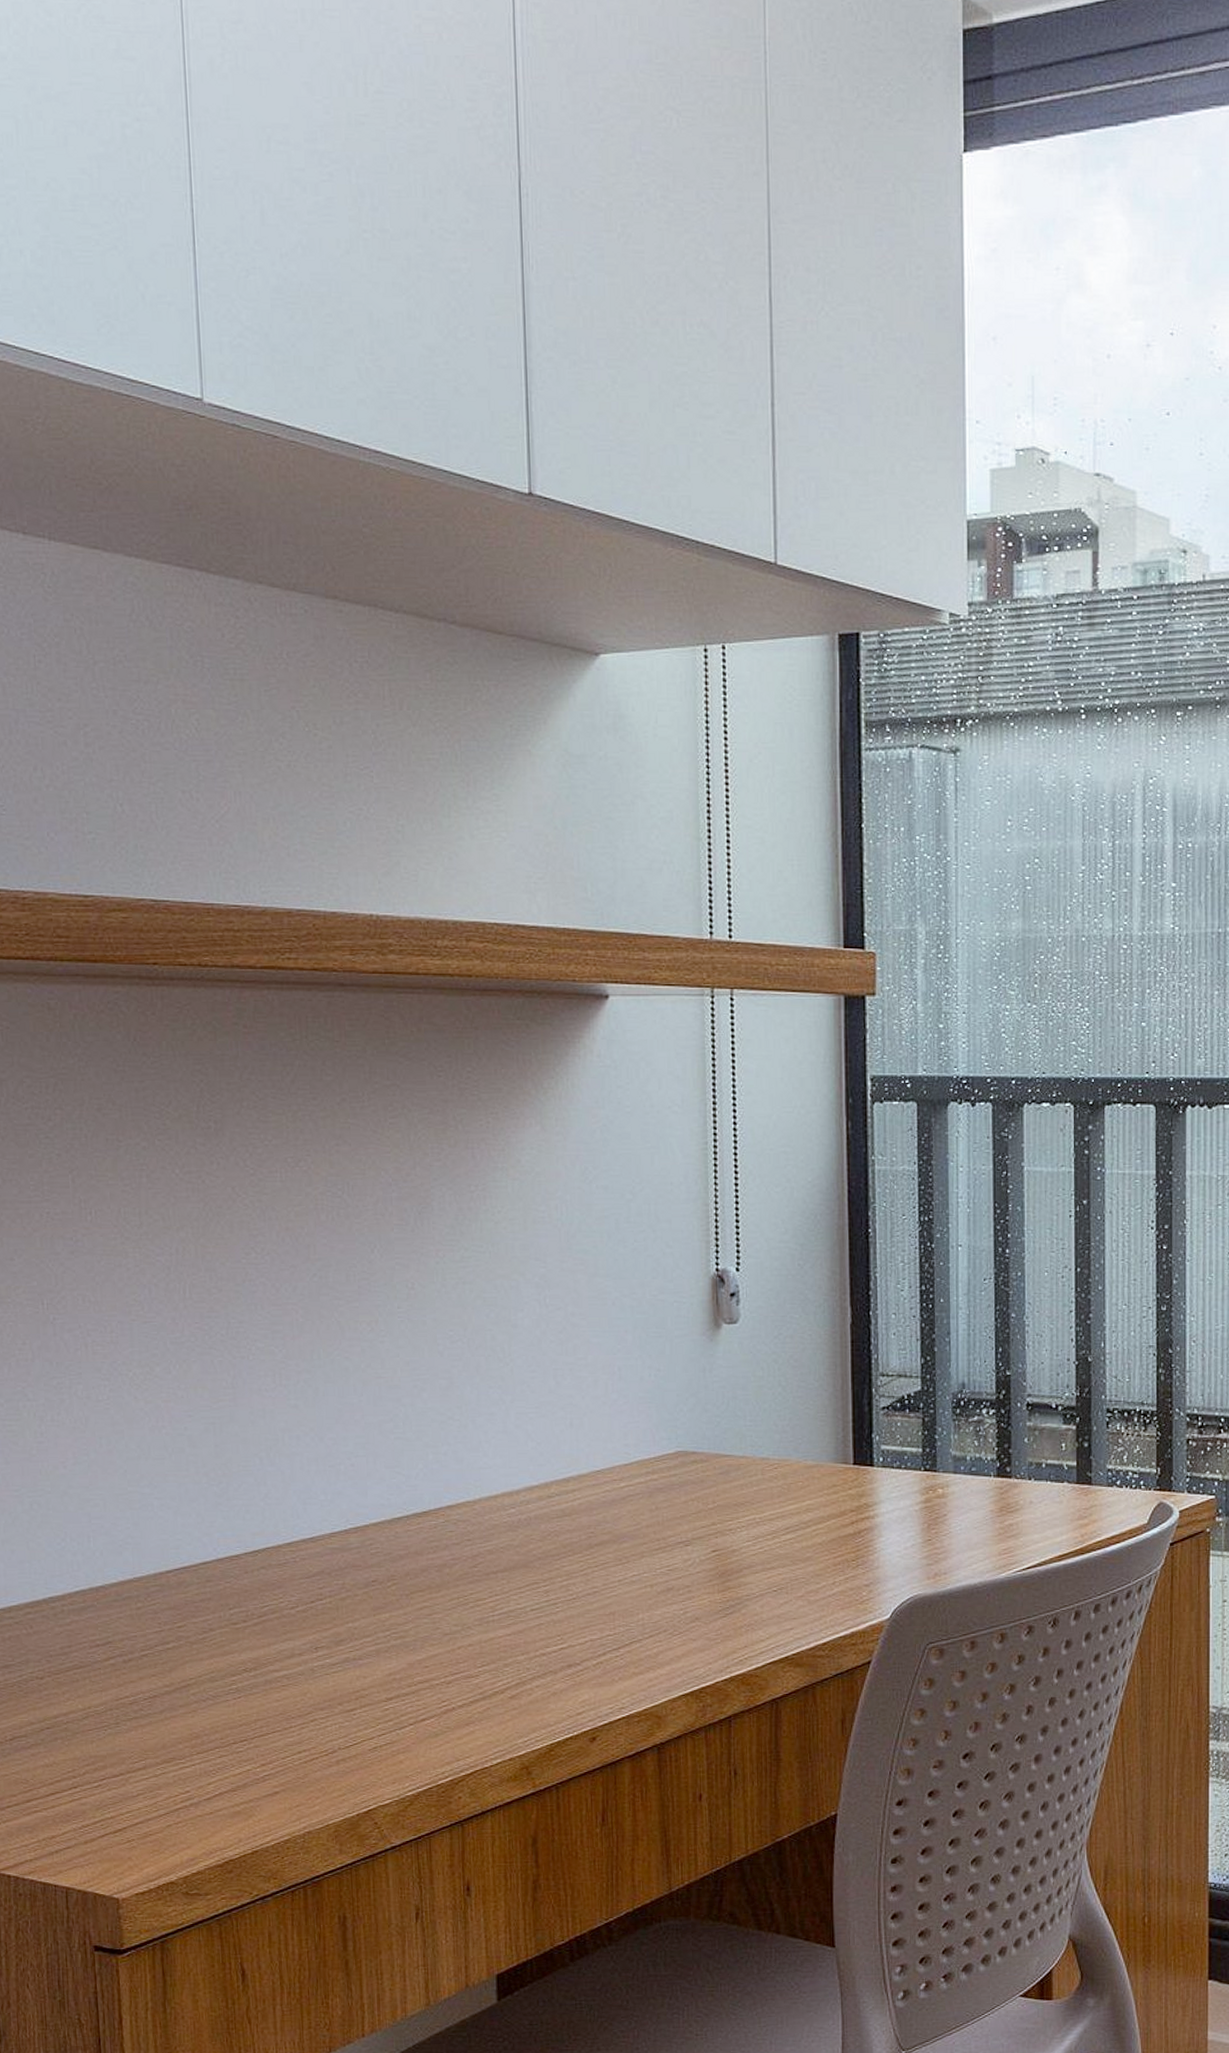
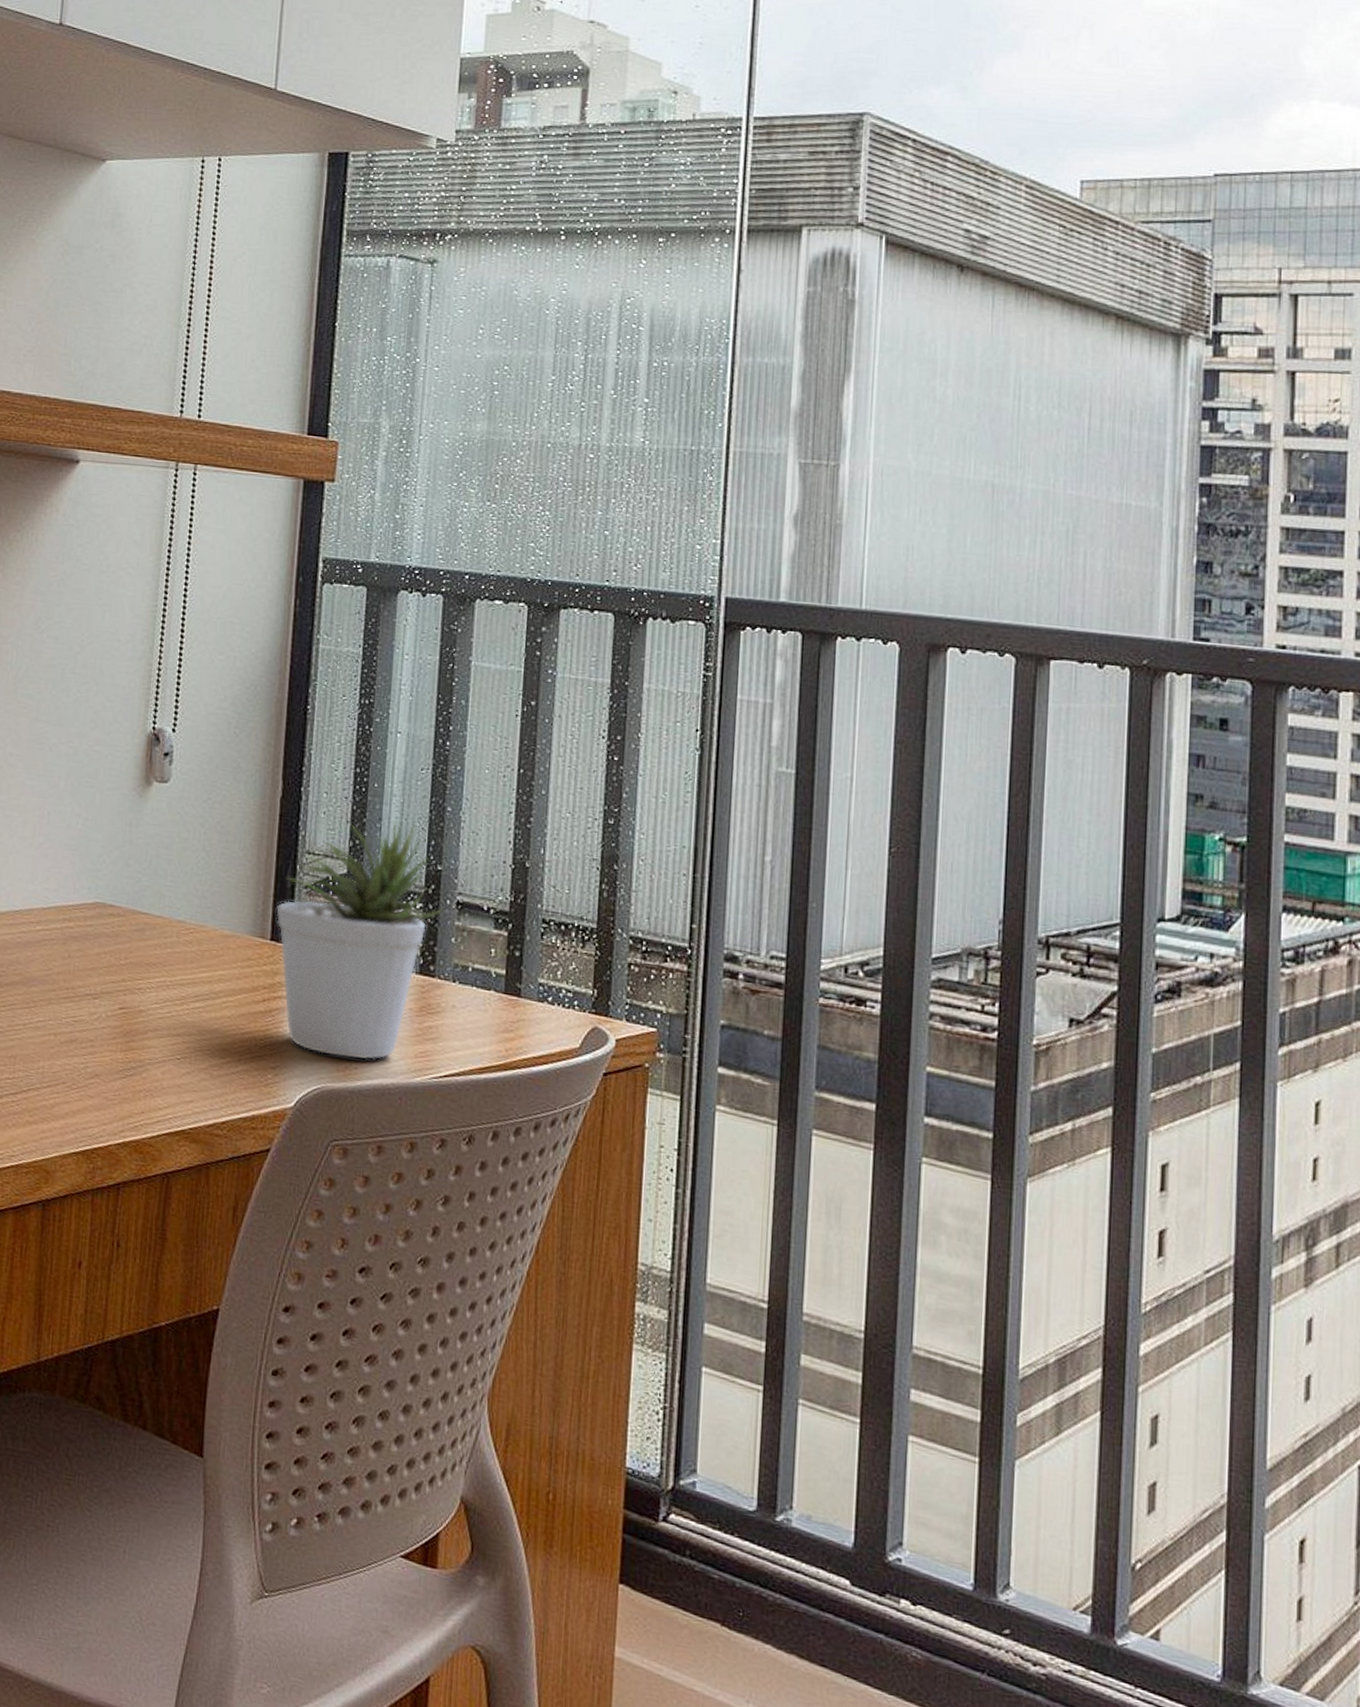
potted plant: none [856,1333,1016,1566] -> present [276,823,445,1060]

